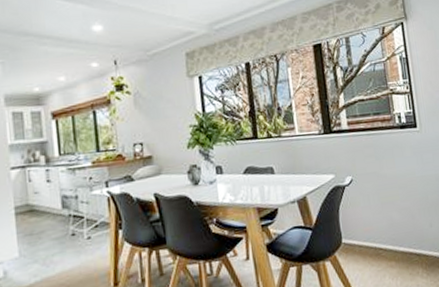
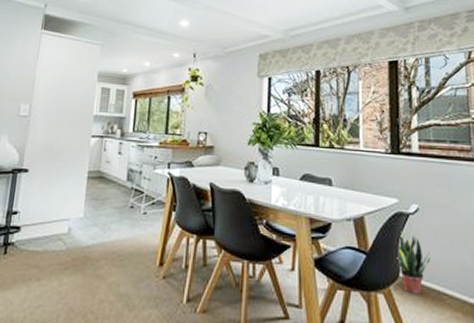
potted plant: none [338,203,368,255] -> present [396,231,434,294]

